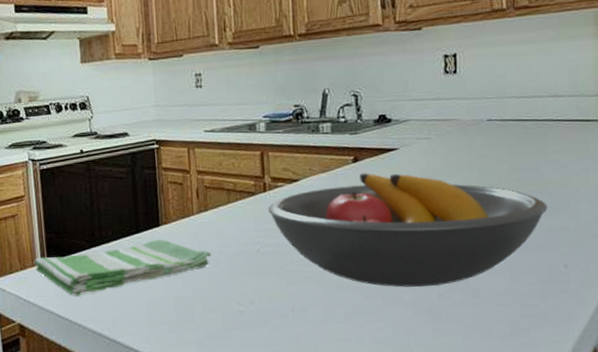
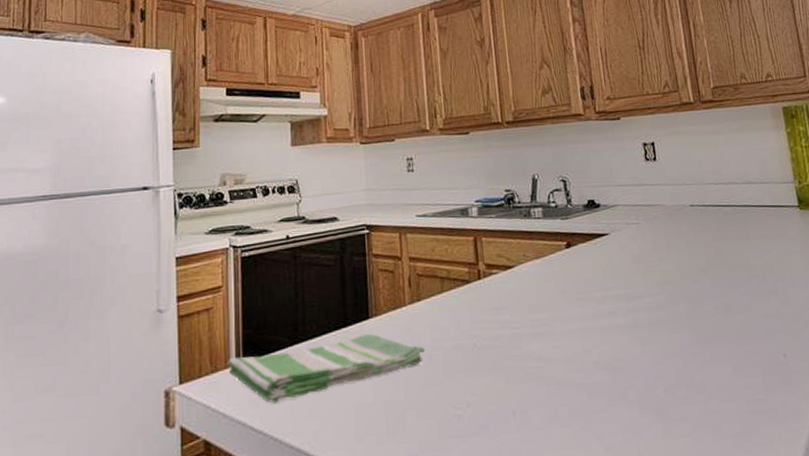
fruit bowl: present [267,173,548,287] -> none [483,259,758,383]

